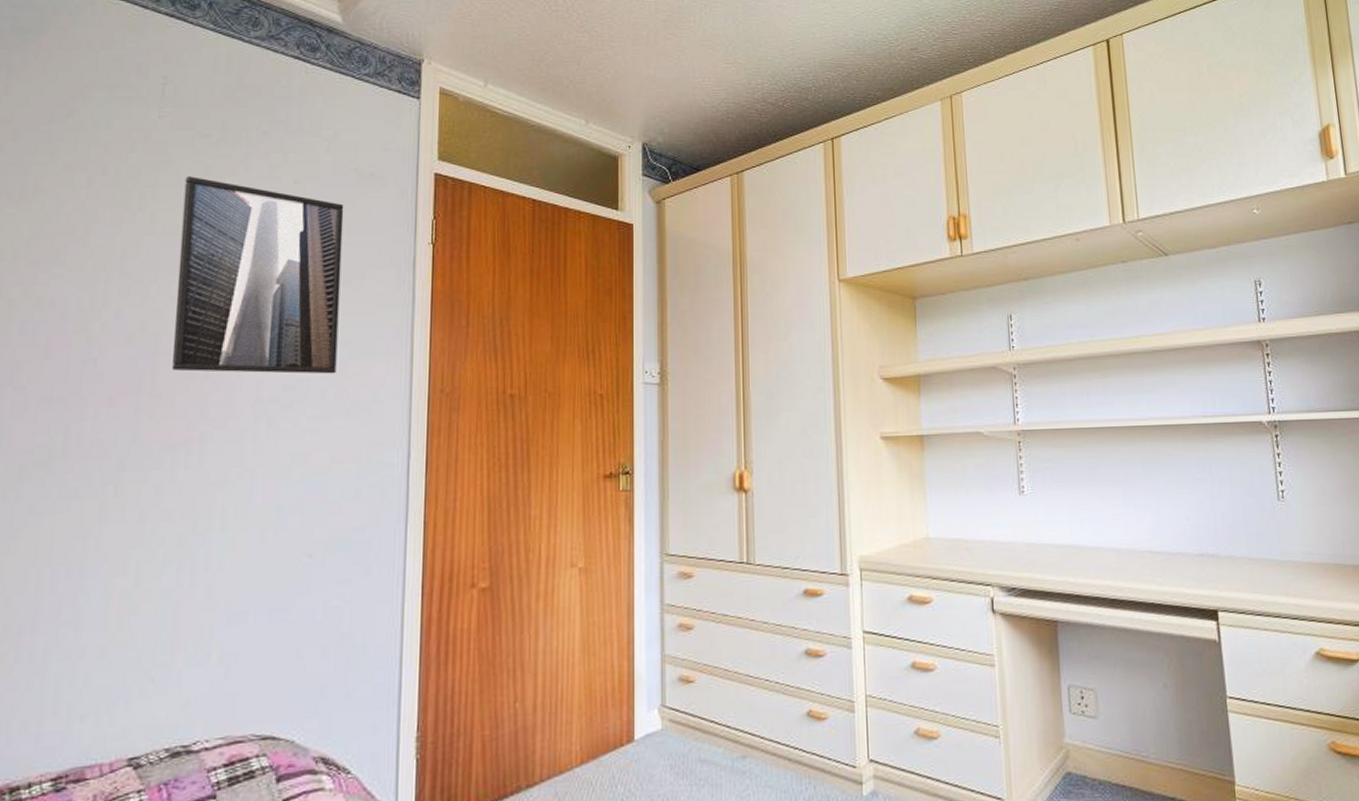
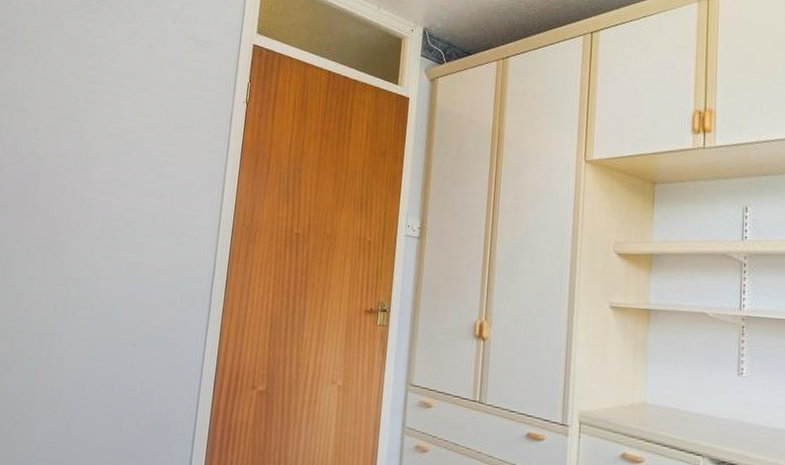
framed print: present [172,176,344,374] -> none [49,37,183,202]

